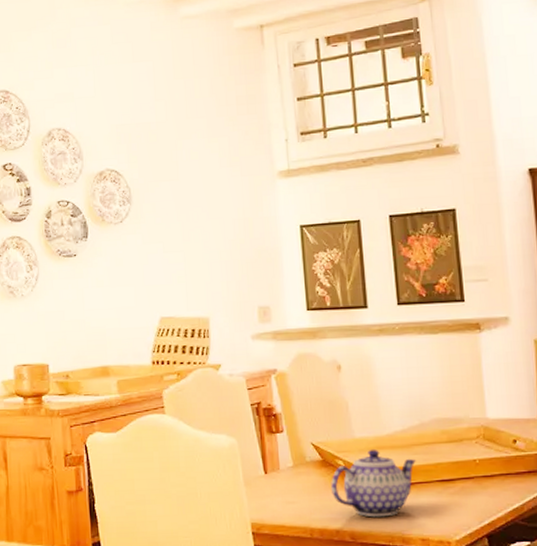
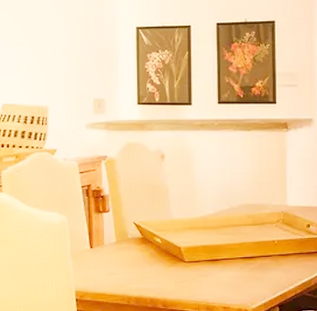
teapot: present [331,449,417,518] -> none [149,229,225,288]

